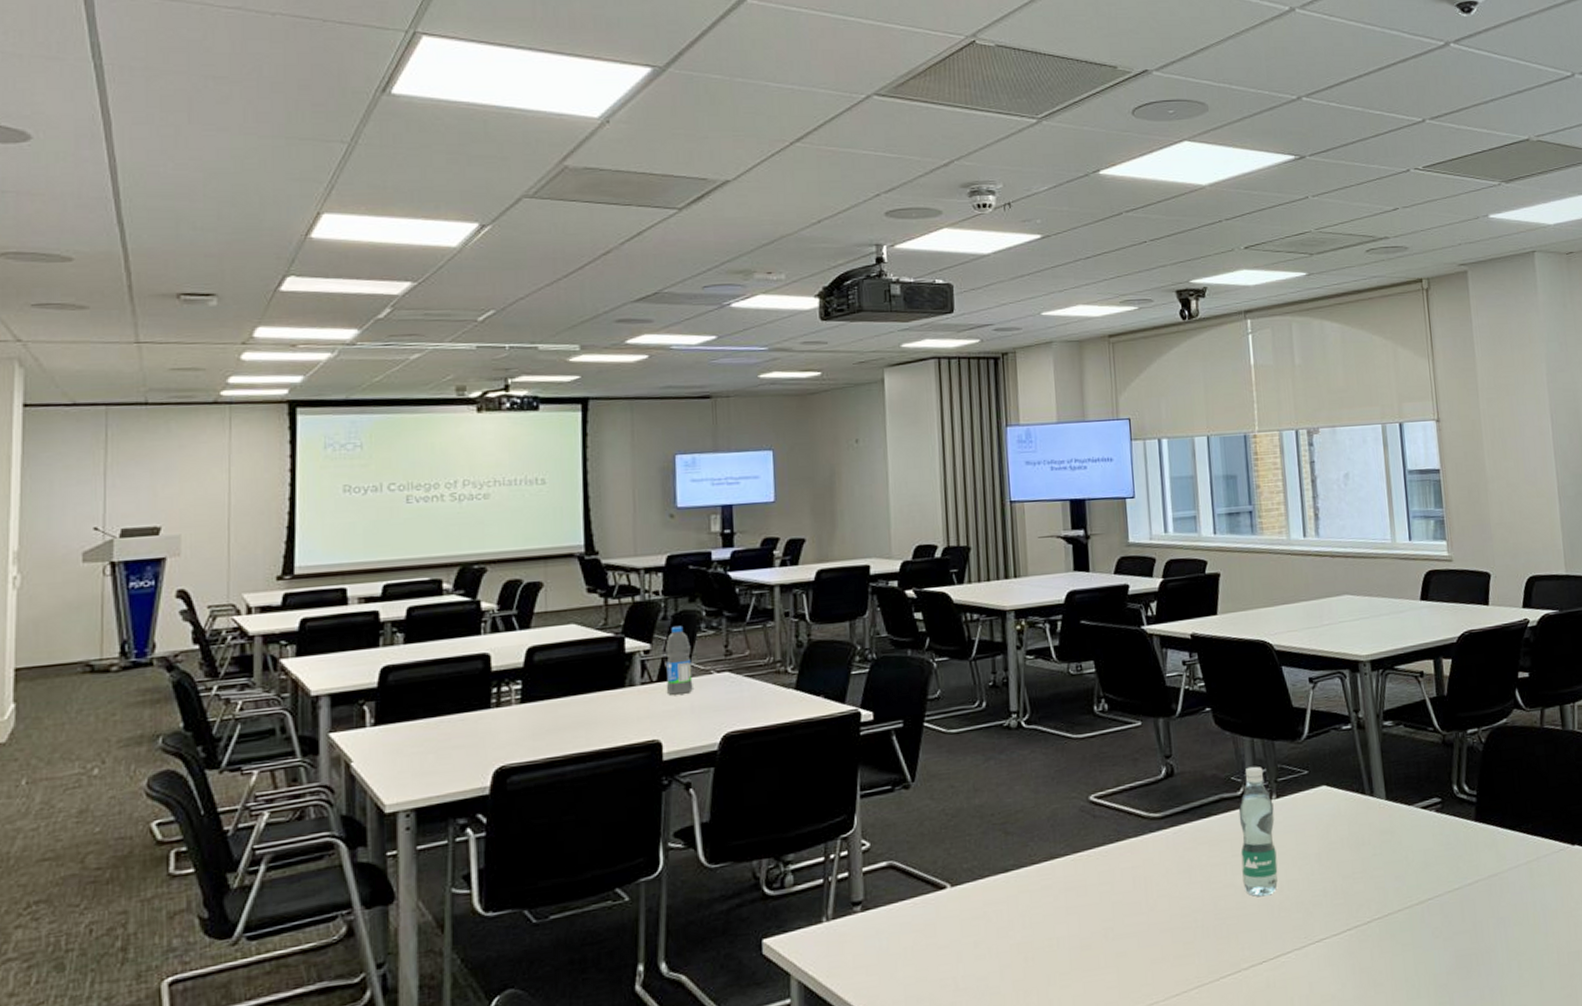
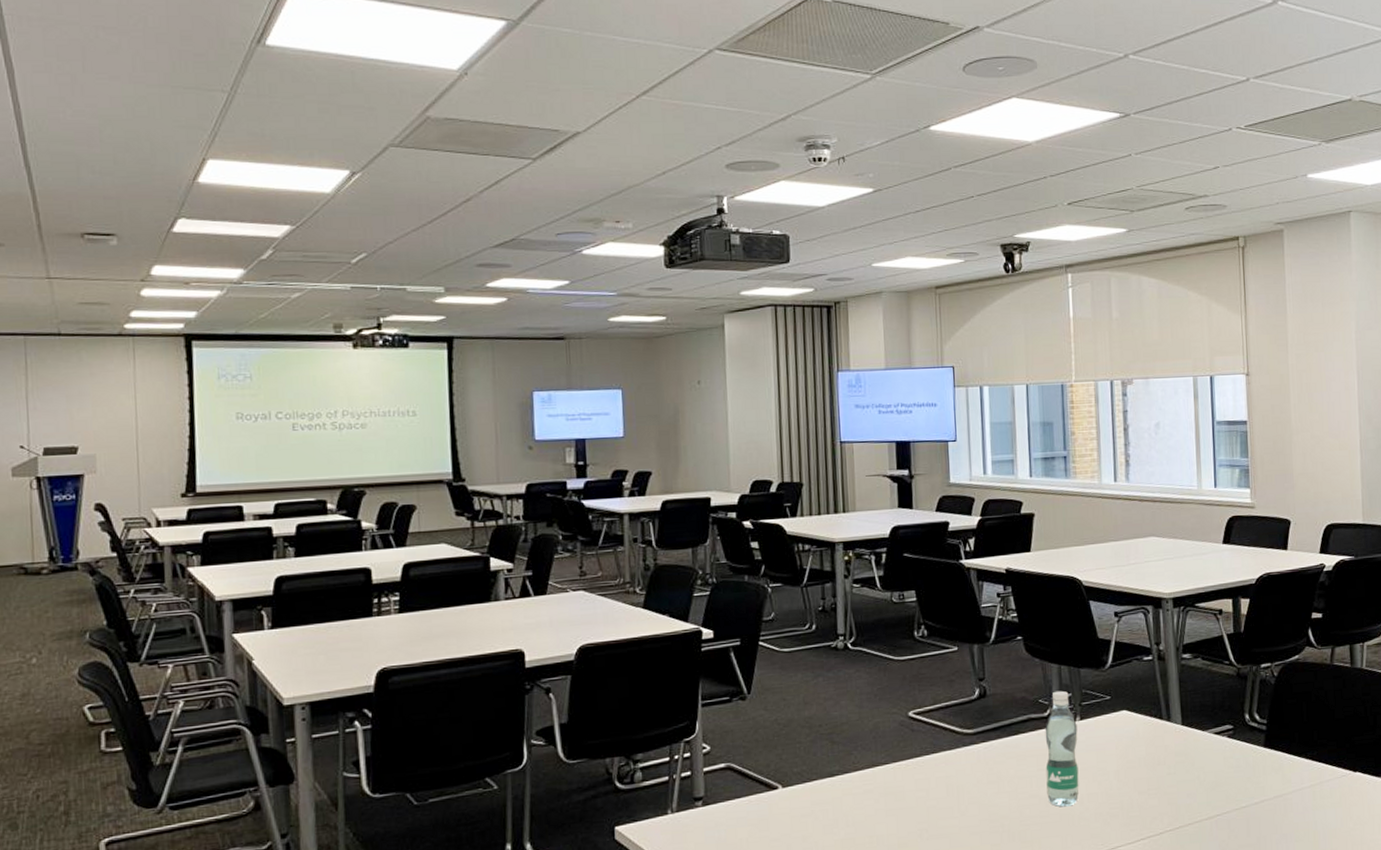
water bottle: present [665,625,693,697] -> none [526,547,552,611]

